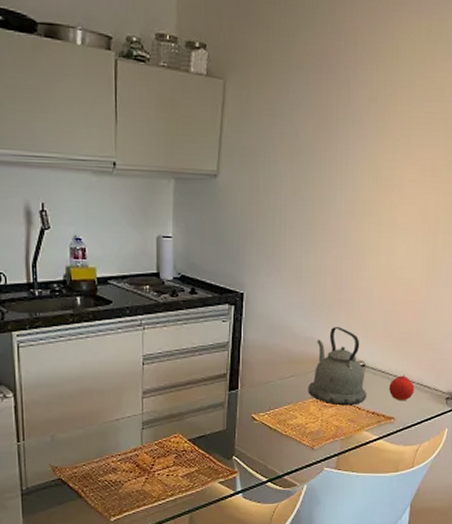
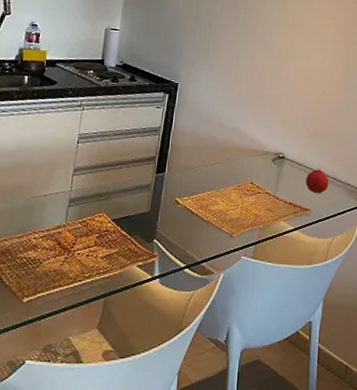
kettle: present [308,327,366,405] -> none [230,120,285,194]

